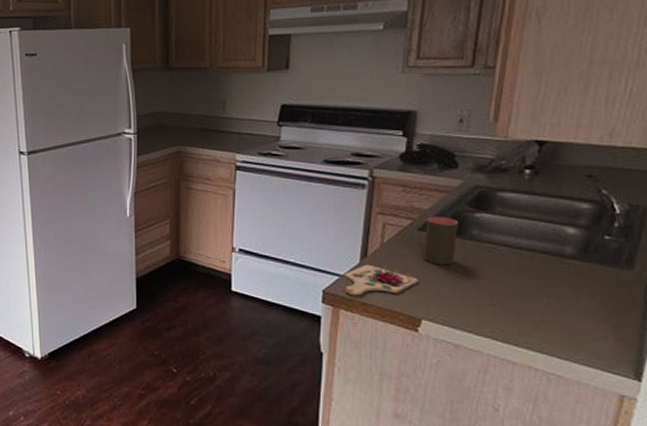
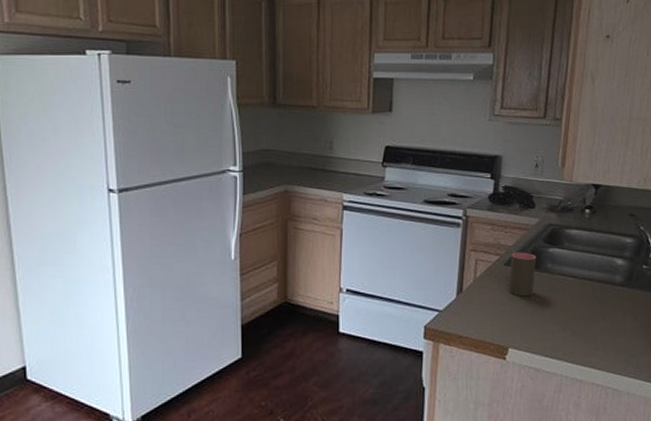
cutting board: present [344,264,418,296] -> none [443,299,505,330]

